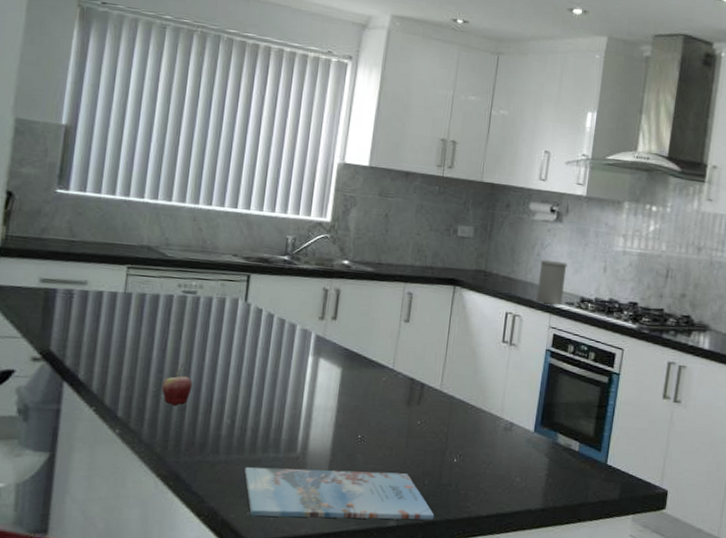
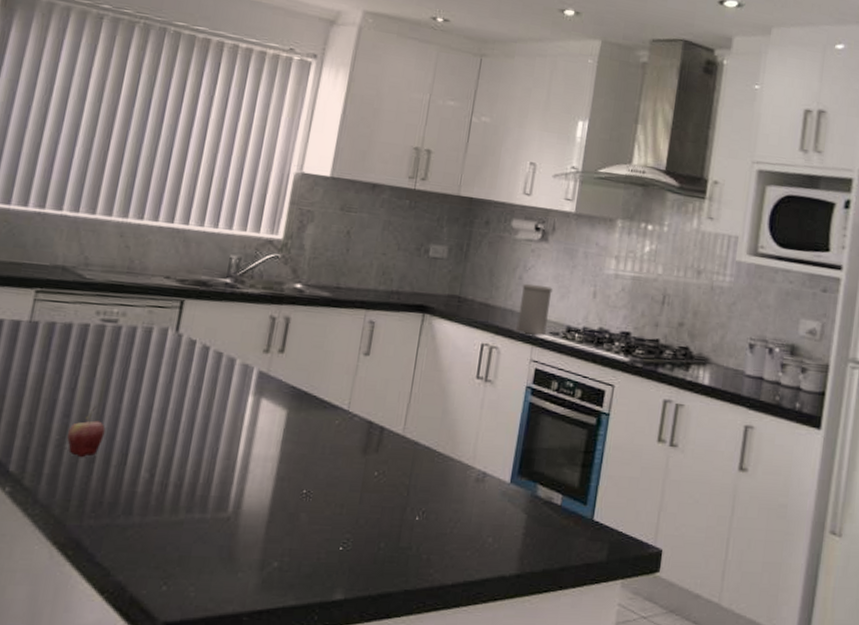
magazine: present [244,467,435,520] -> none [162,530,391,592]

